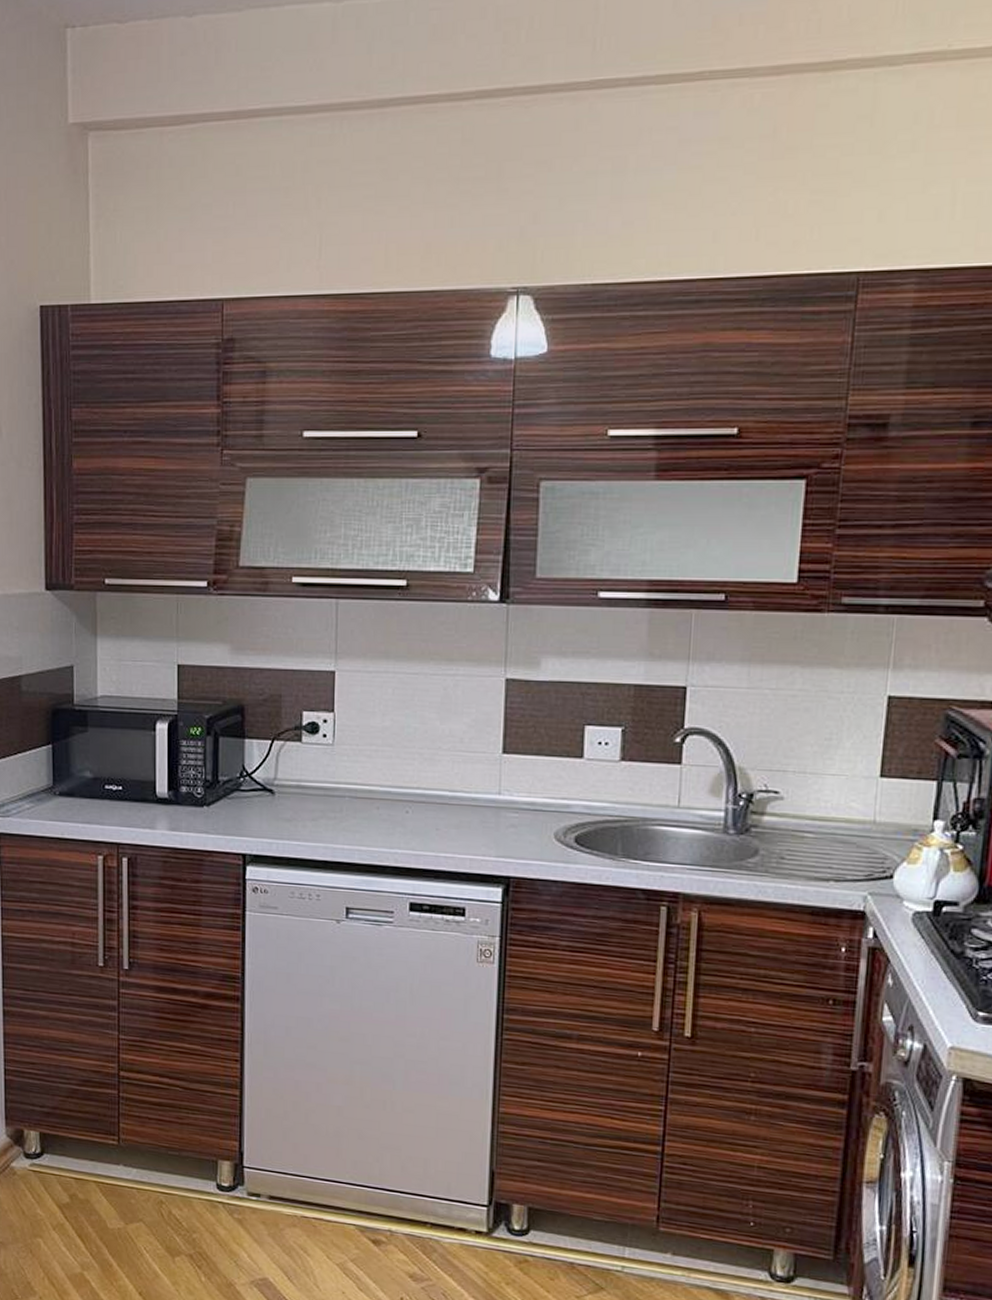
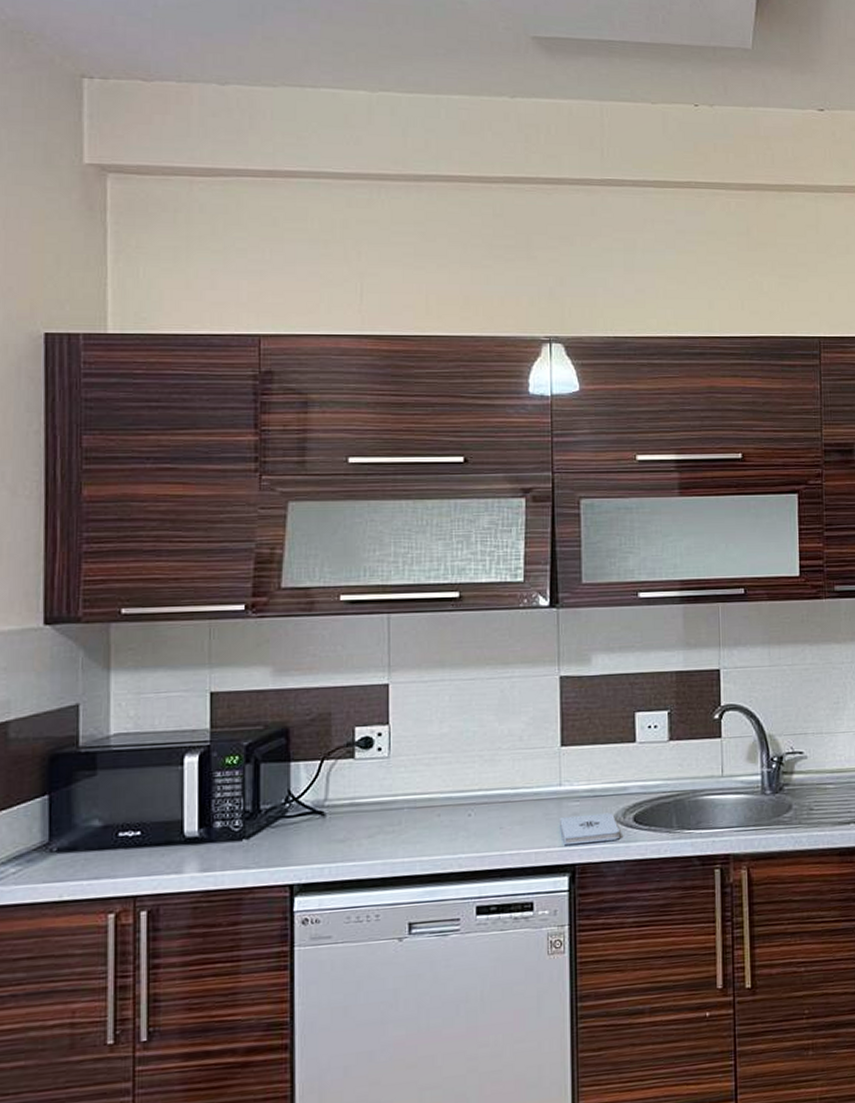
notepad: none [496,826,559,859] -> present [560,812,619,846]

